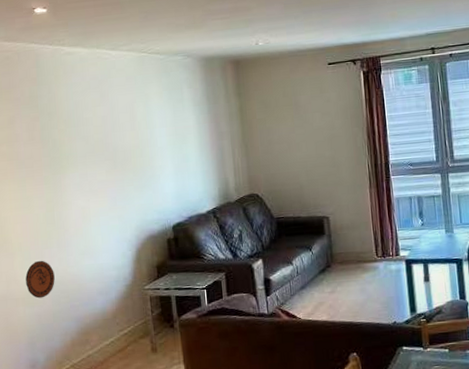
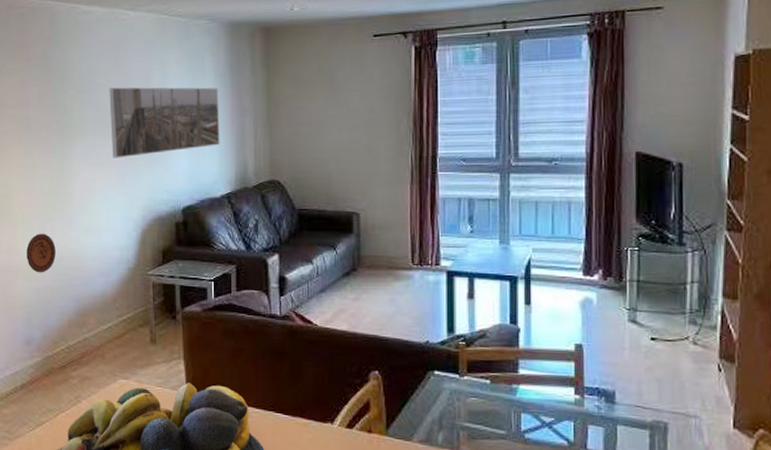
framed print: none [96,115,203,185] -> present [109,87,220,158]

